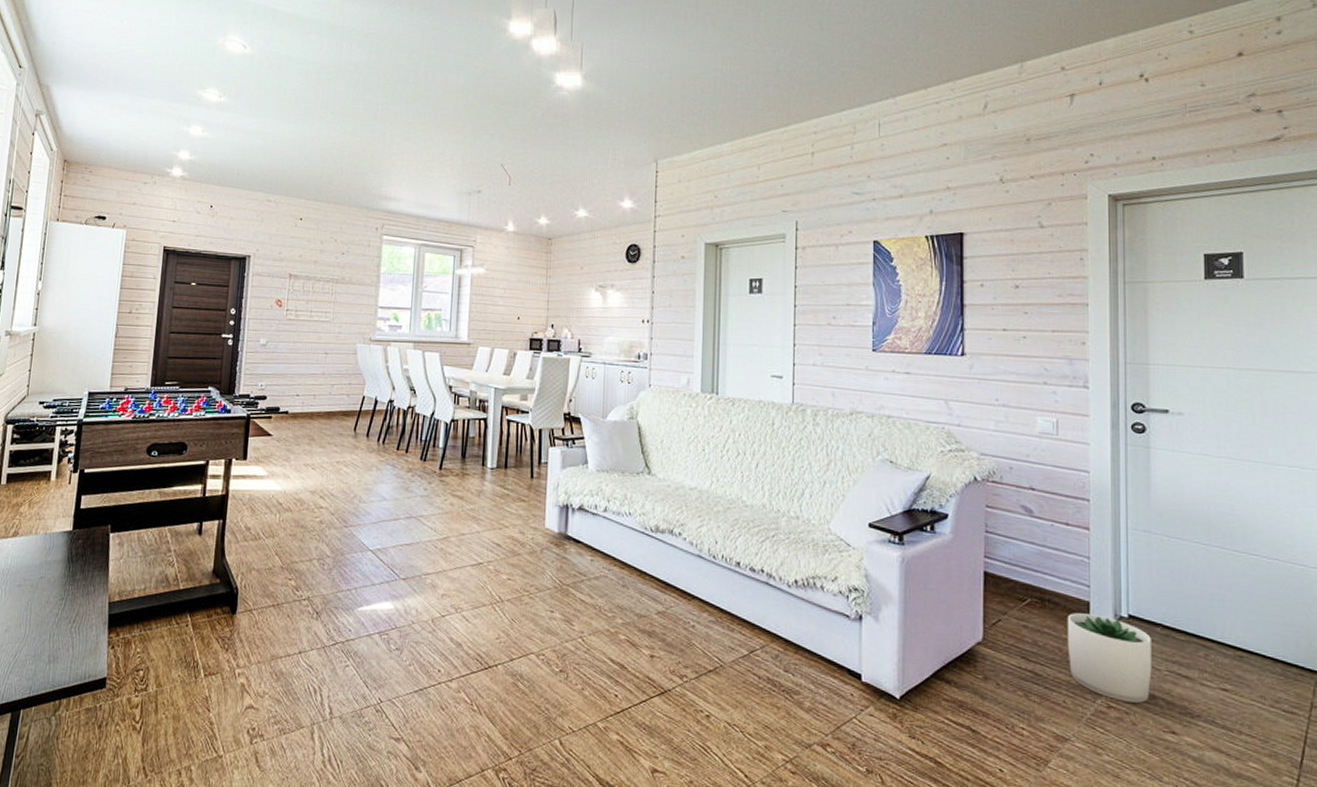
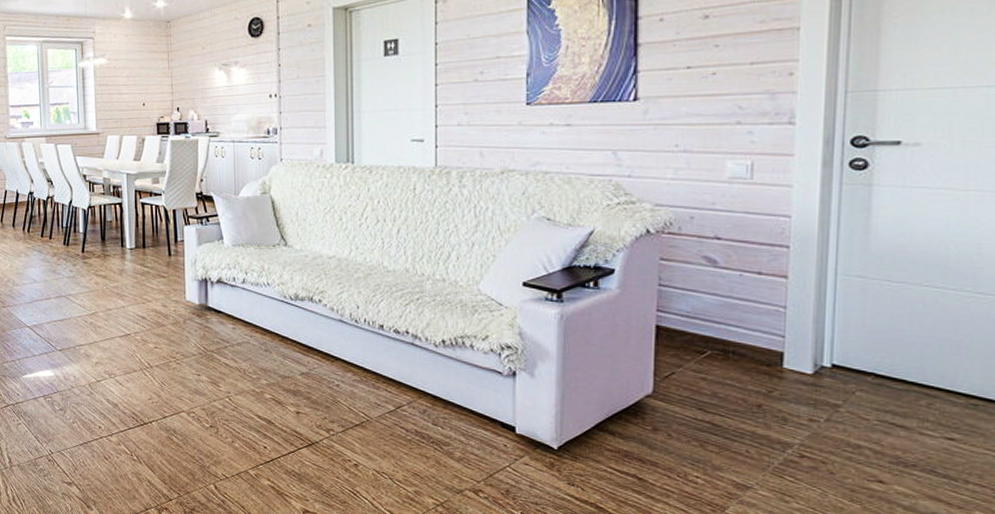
planter: present [1067,613,1152,703] -> none [754,364,859,453]

